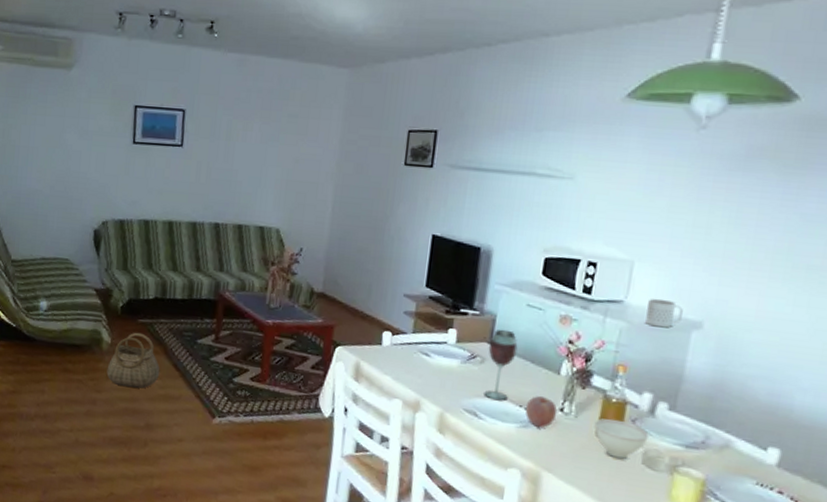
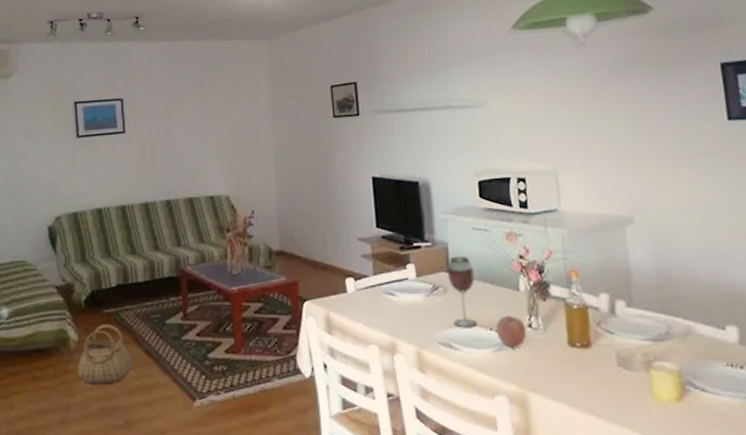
bowl: present [594,418,650,459] -> none [563,325,618,365]
mug: present [645,298,683,328] -> none [580,201,614,229]

